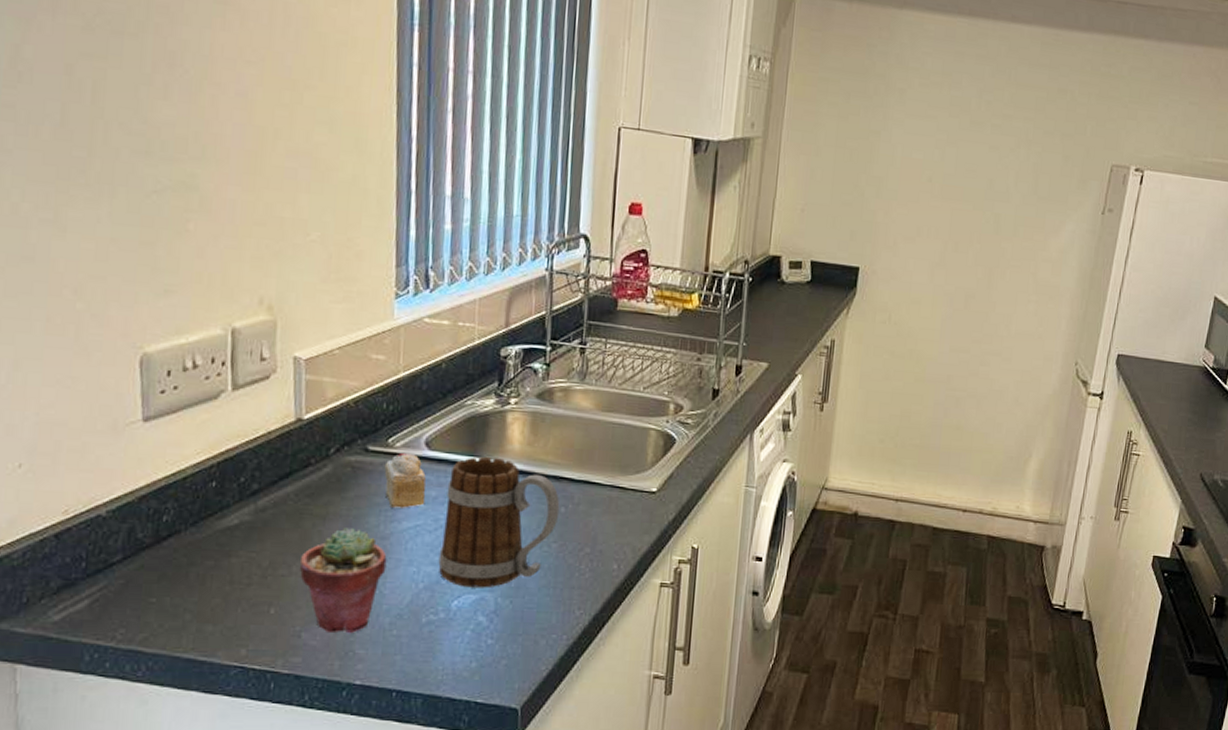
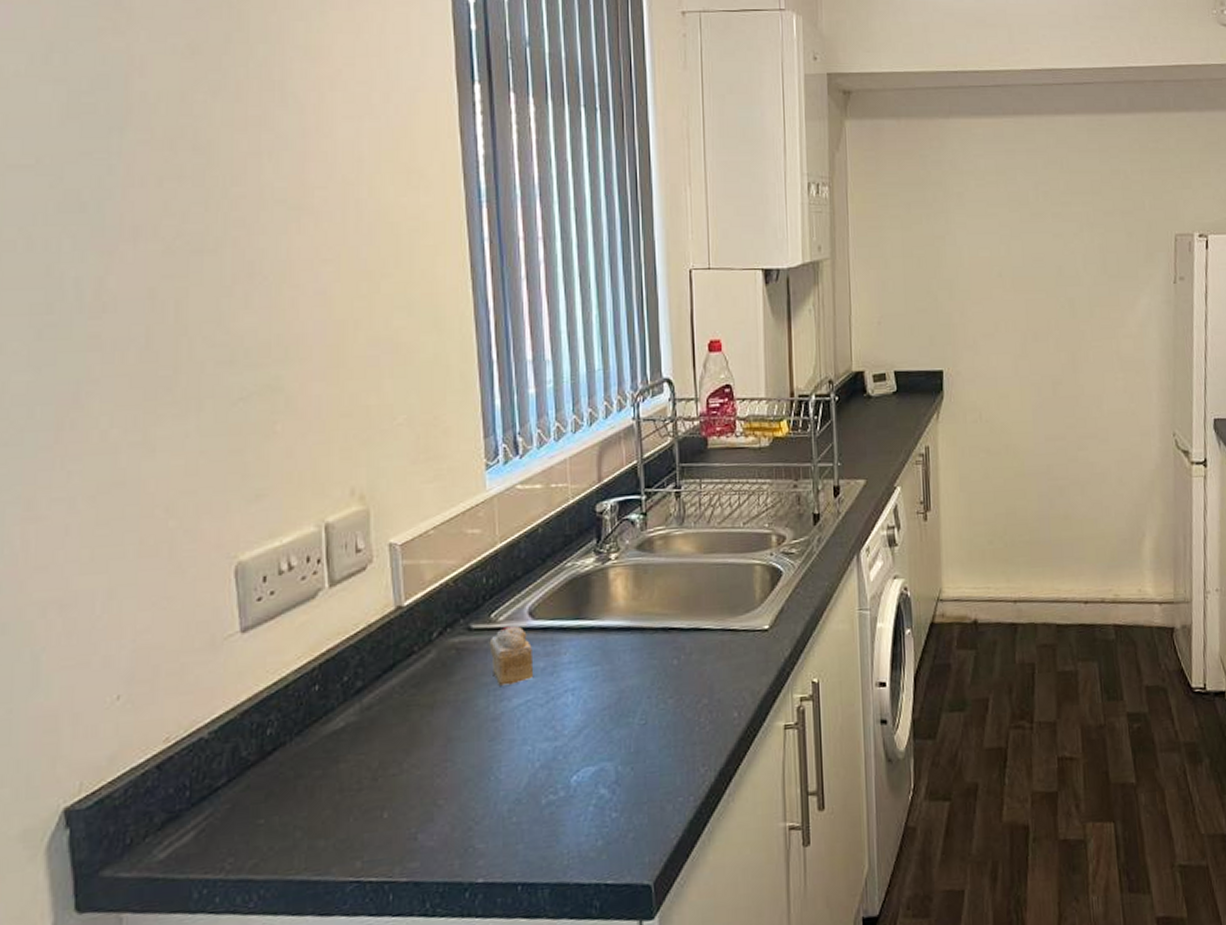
potted succulent: present [299,528,387,634] -> none [410,713,500,830]
mug: present [438,456,560,588] -> none [553,617,672,760]

